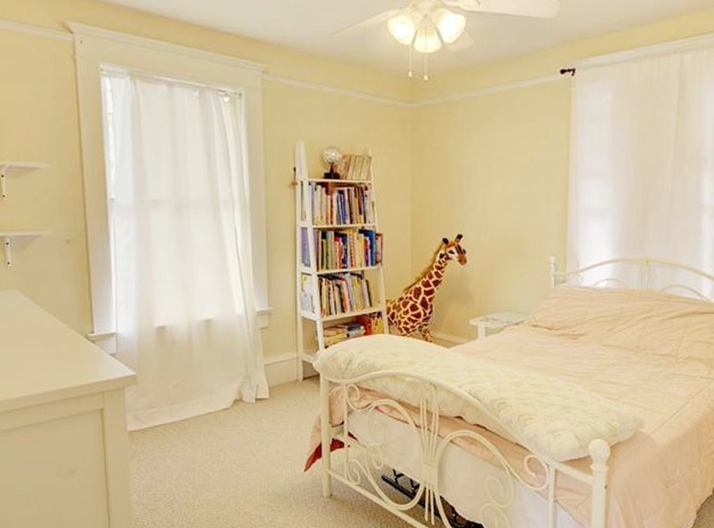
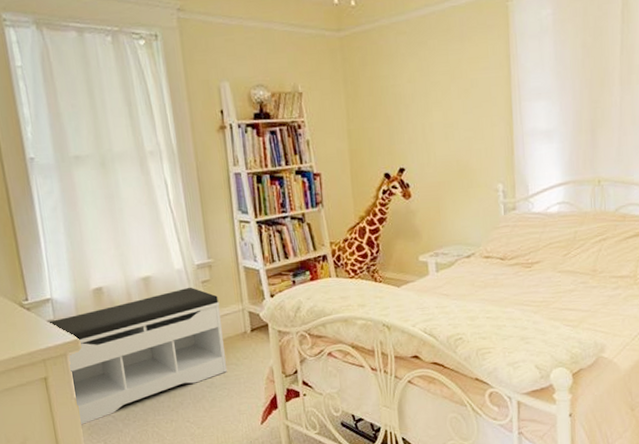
bench: none [110,332,276,459] -> present [47,287,227,425]

